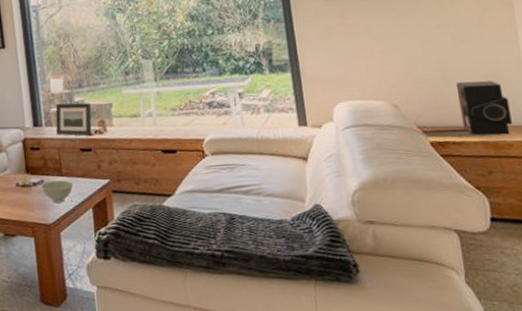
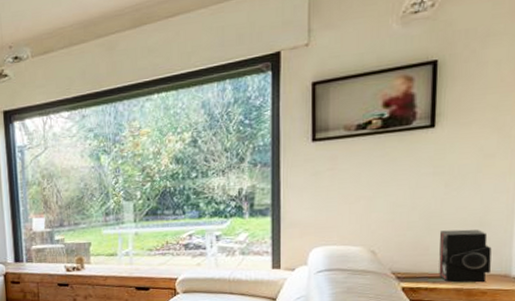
picture frame: present [55,102,92,136] -> none [35,241,71,272]

